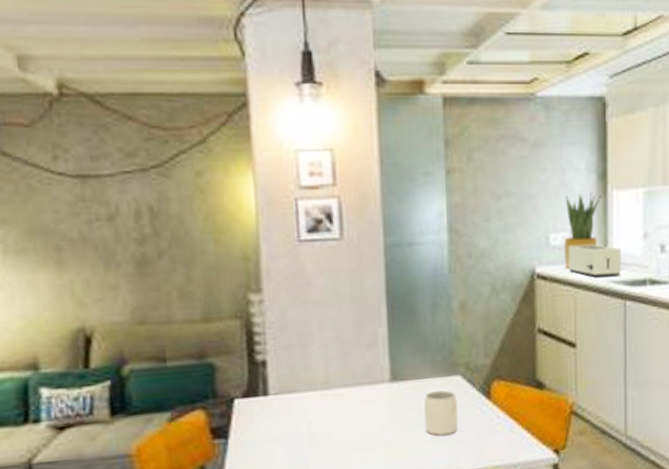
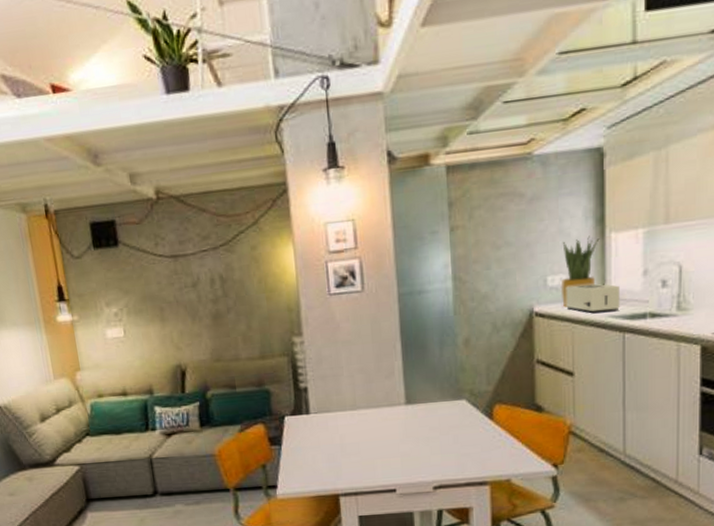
mug: present [423,390,458,436] -> none [434,412,464,449]

